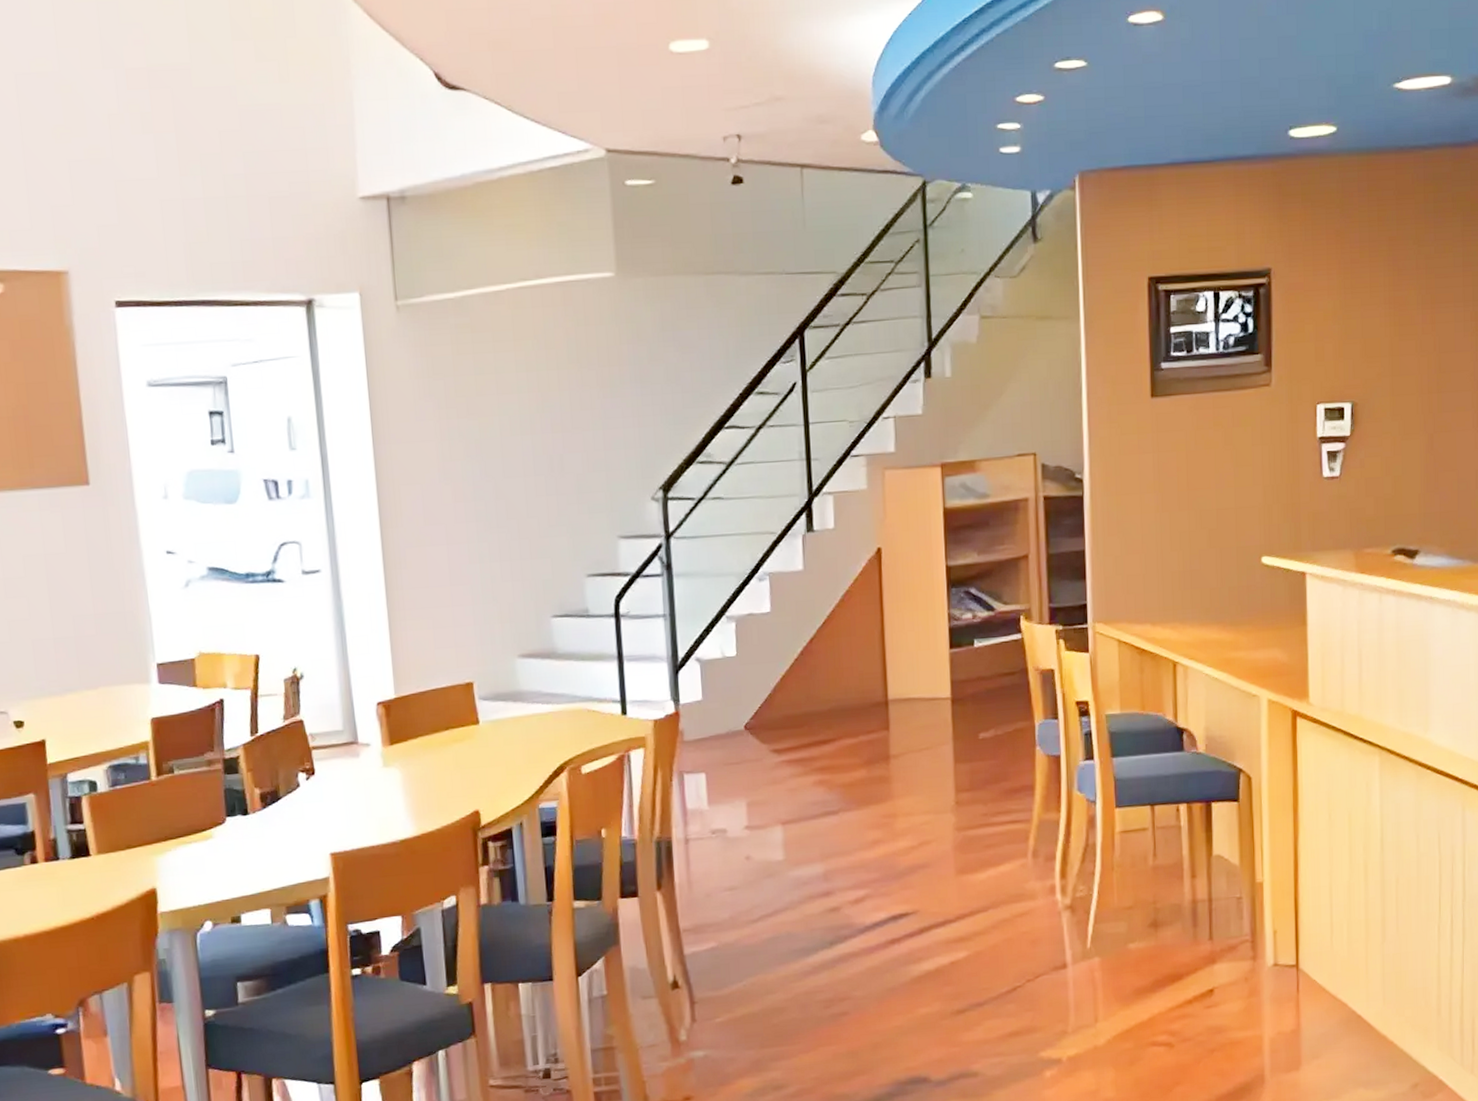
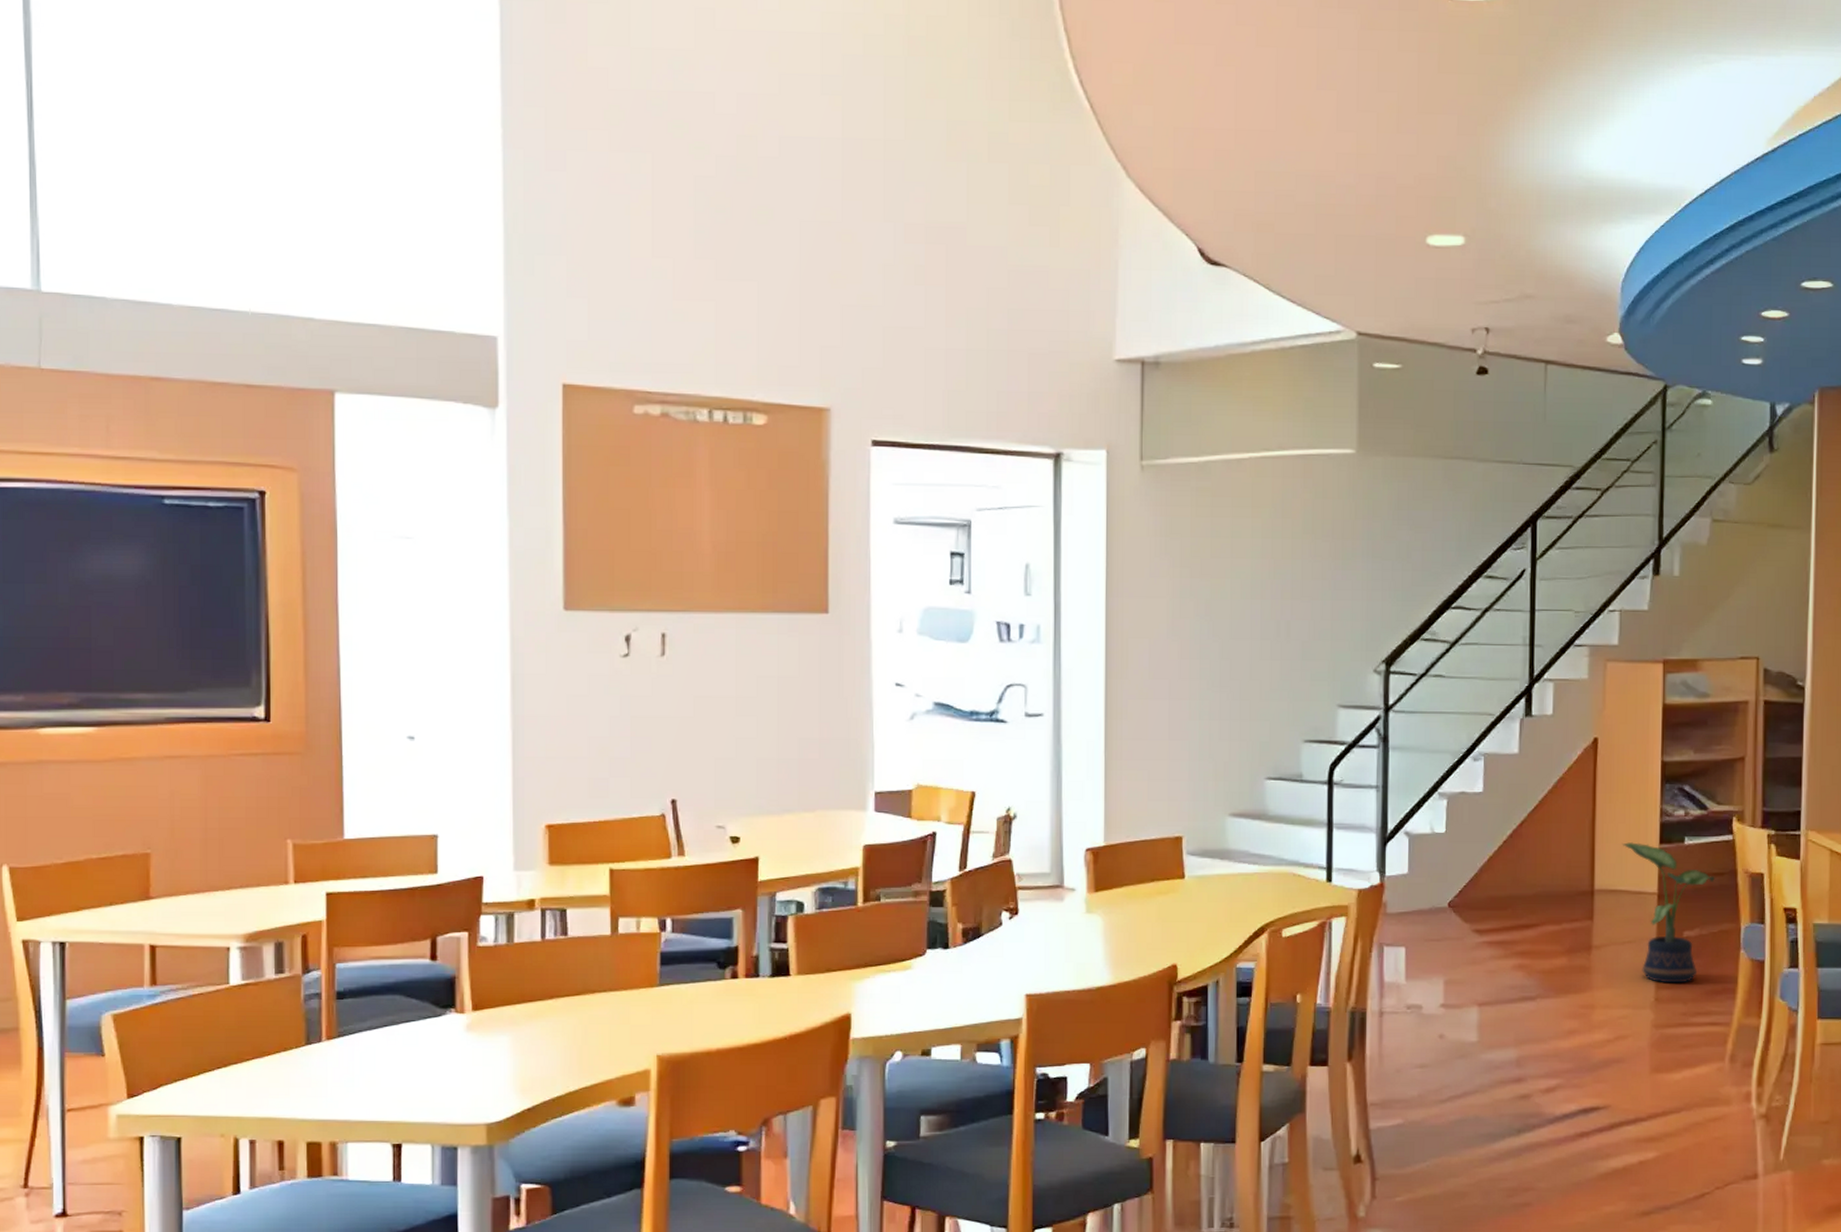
potted plant: none [912,649,1007,786] -> present [1622,842,1715,983]

